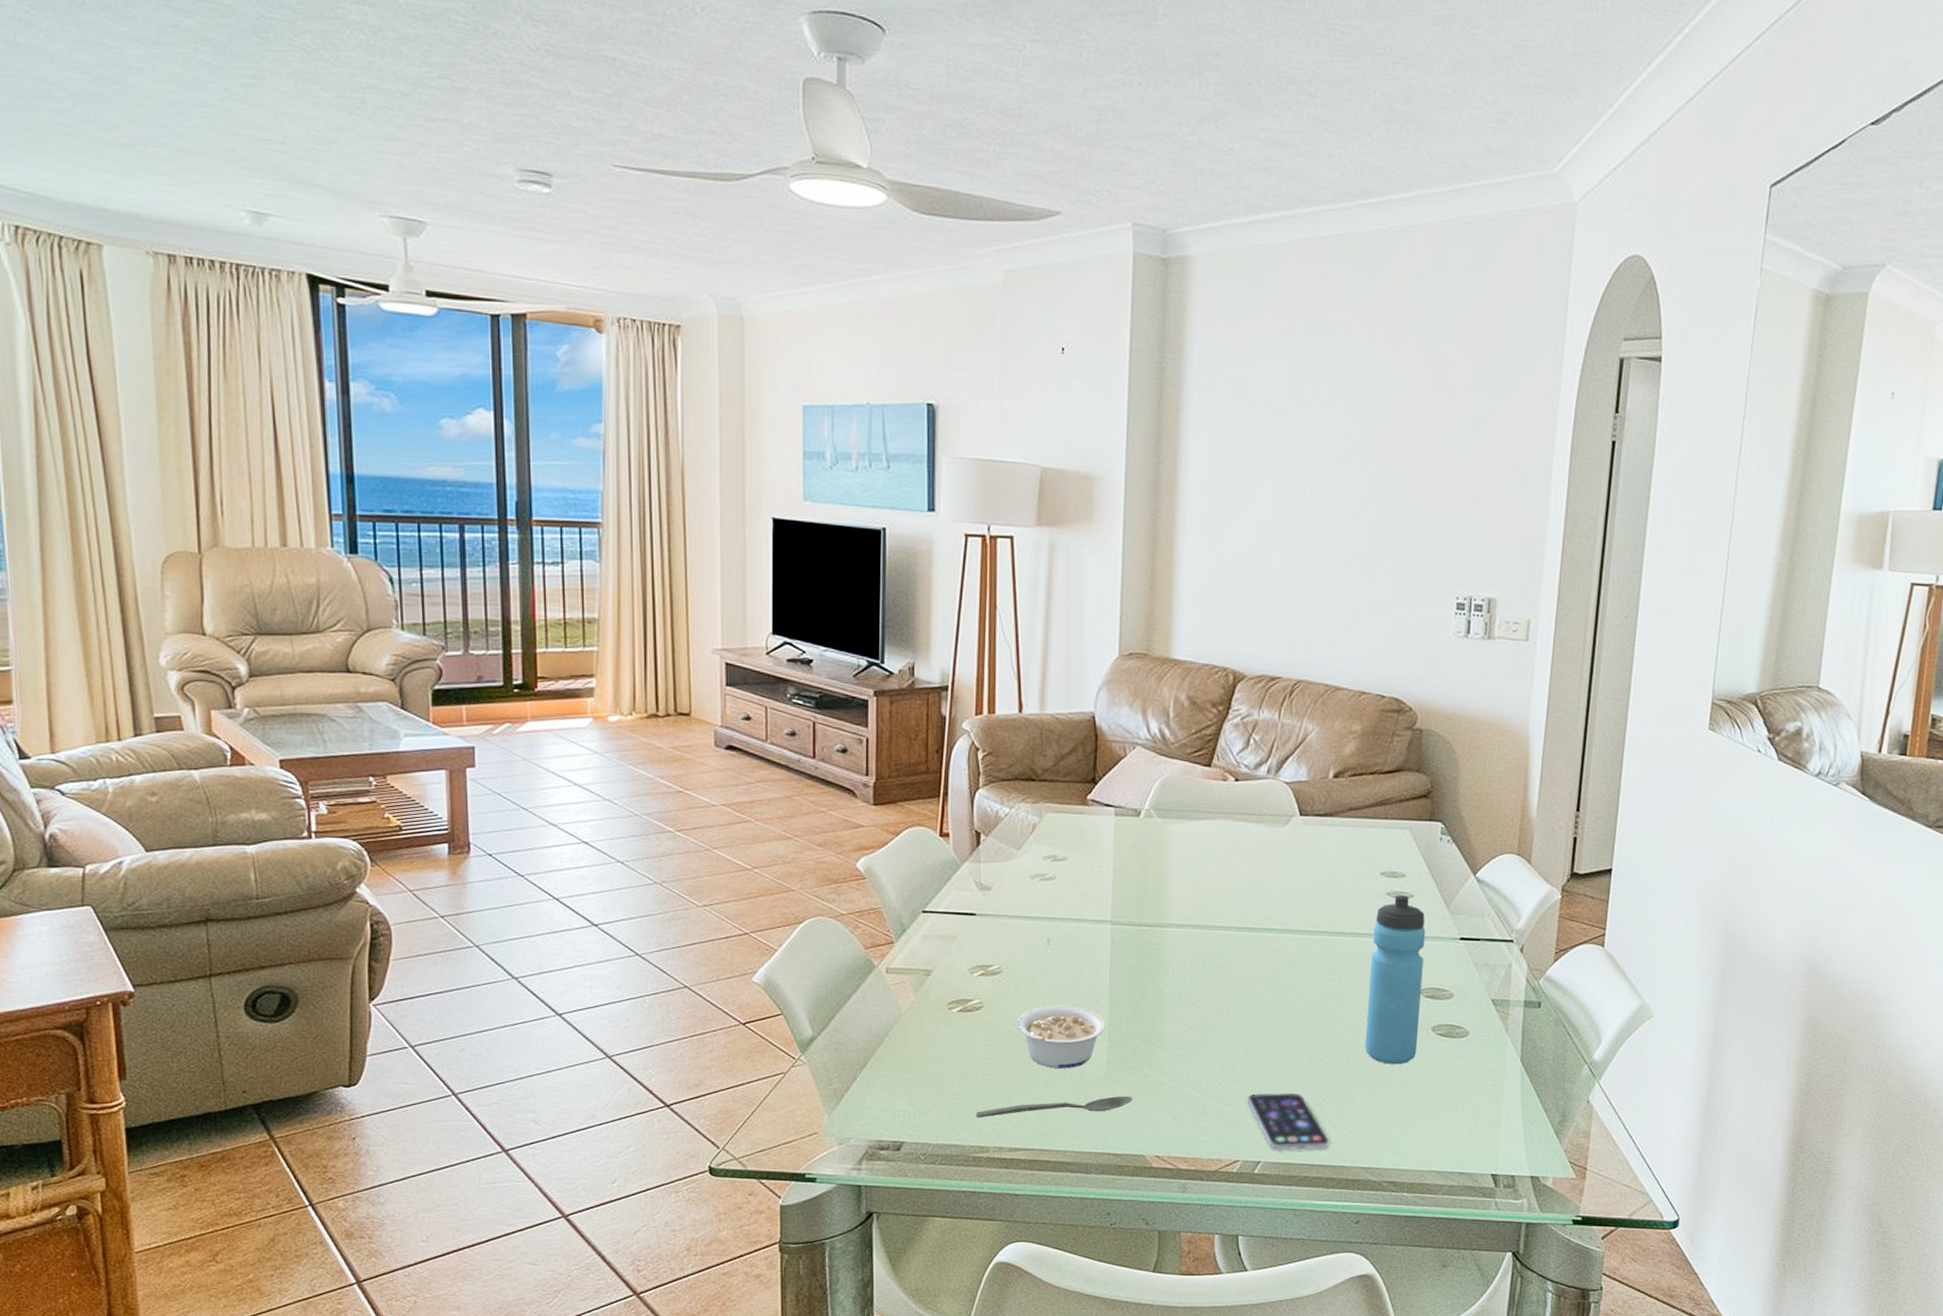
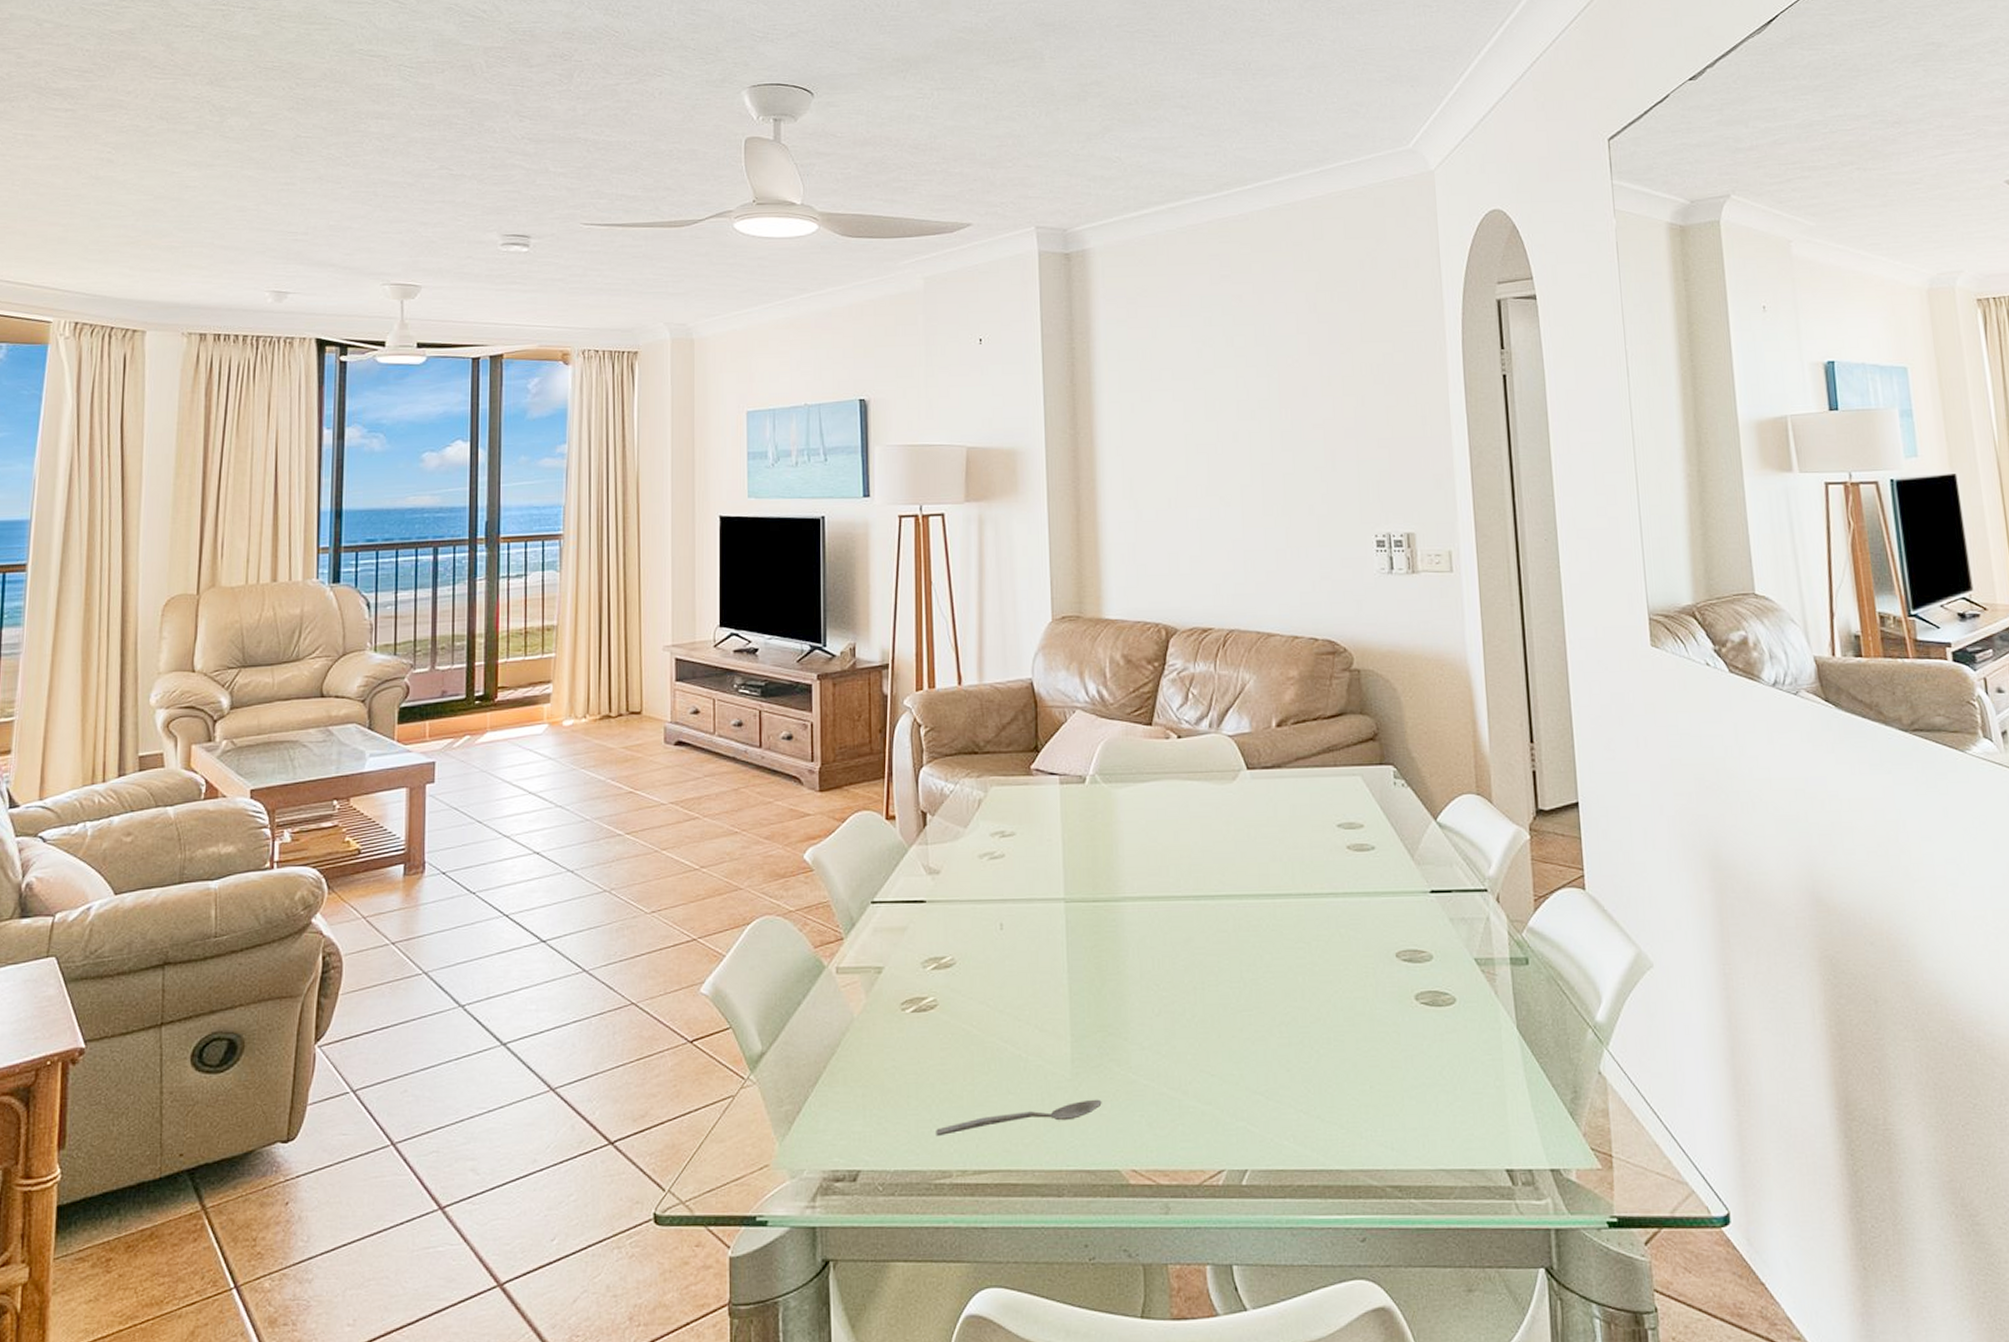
legume: present [1016,1005,1106,1069] -> none [973,997,1067,1072]
smartphone: present [1247,1092,1330,1151] -> none [1226,1083,1322,1155]
water bottle: present [1364,895,1426,1065] -> none [1338,847,1403,1043]

